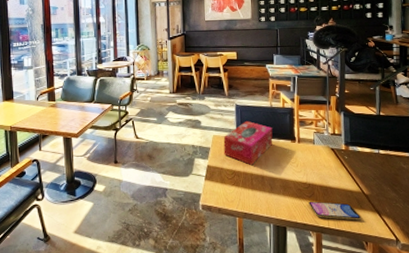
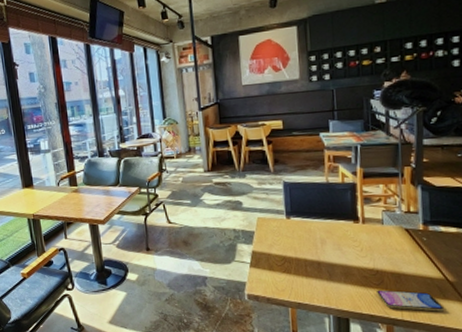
tissue box: present [223,120,273,165] -> none [270,199,331,250]

